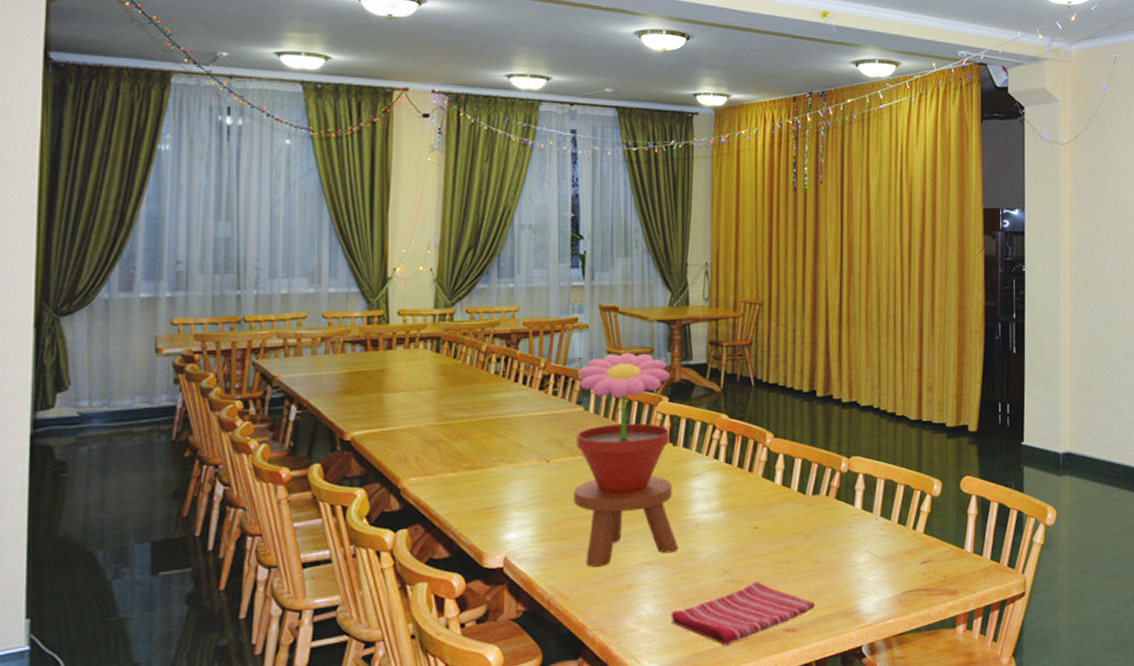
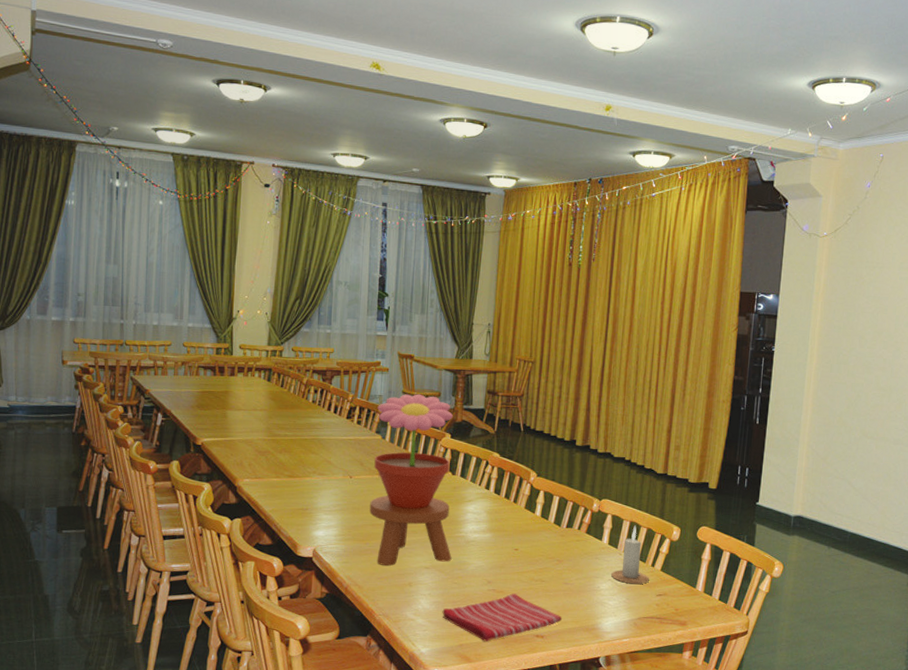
candle: none [868,483,911,553] -> present [611,525,649,584]

